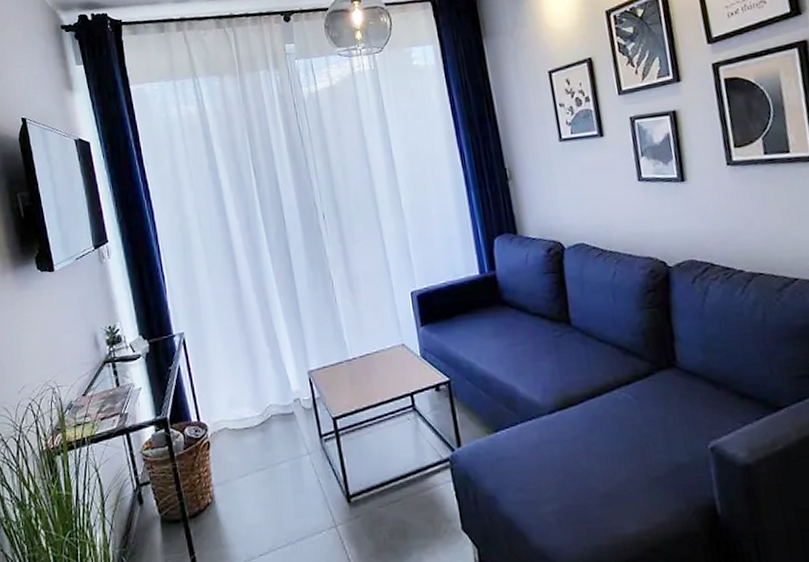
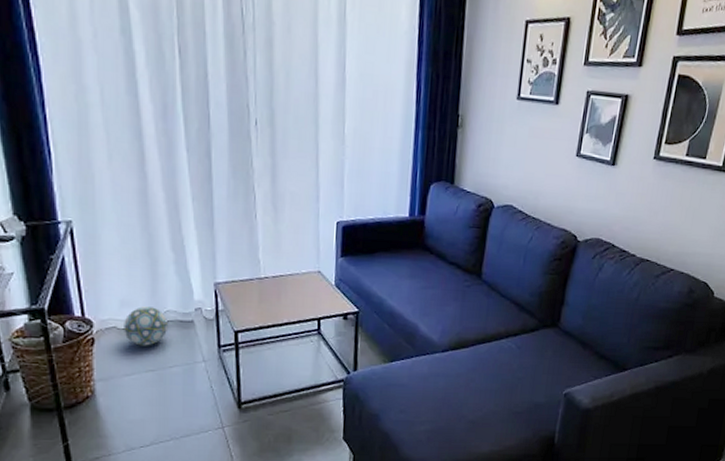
ball: none [233,403,272,445] -> present [124,306,167,346]

